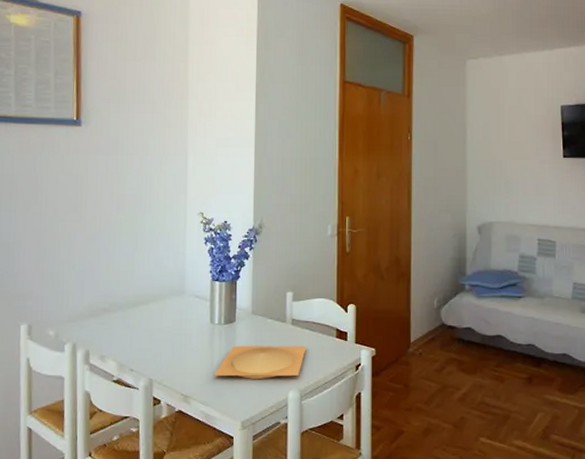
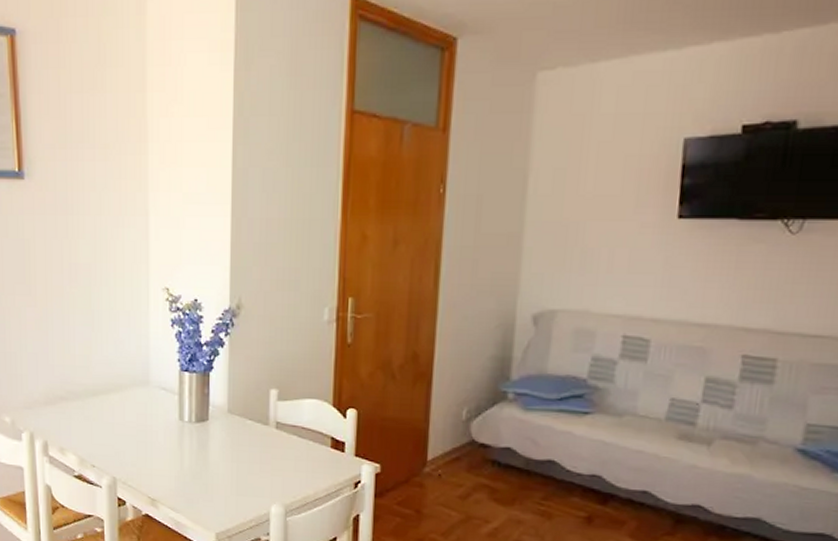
plate: present [214,345,306,379] -> none [184,448,293,489]

